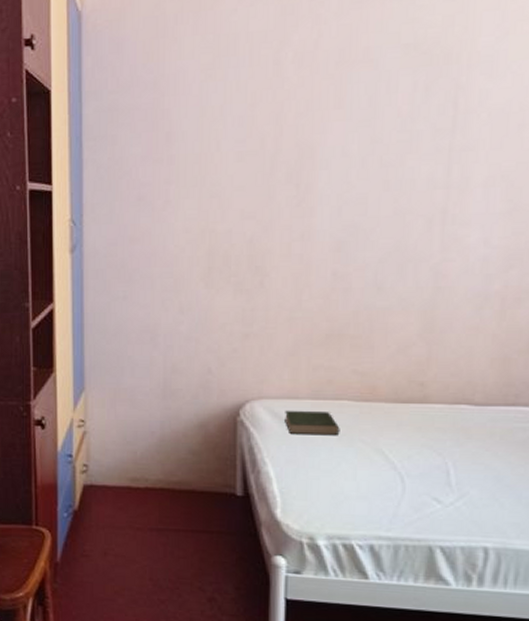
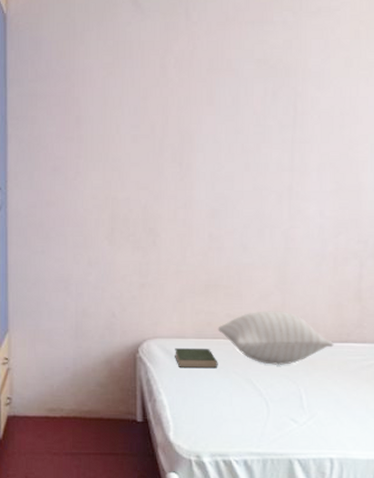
pillow: none [340,366,496,433] -> present [217,311,334,365]

